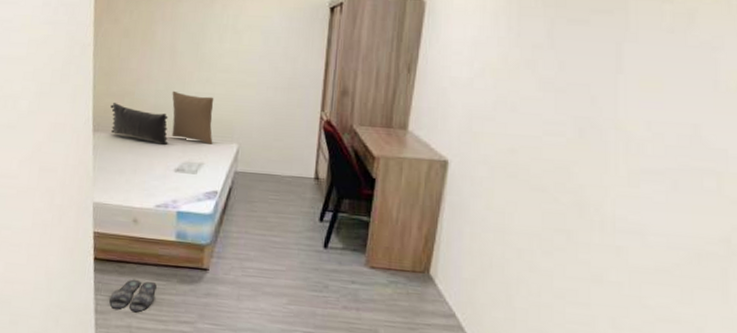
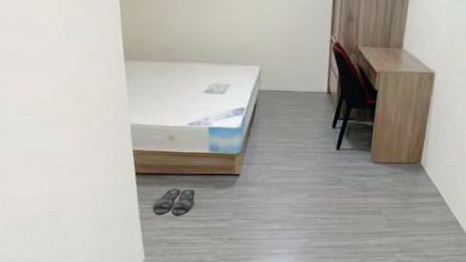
pillow: present [110,103,168,145] -> none [139,33,197,69]
pillow: present [172,90,214,144] -> none [197,20,238,67]

